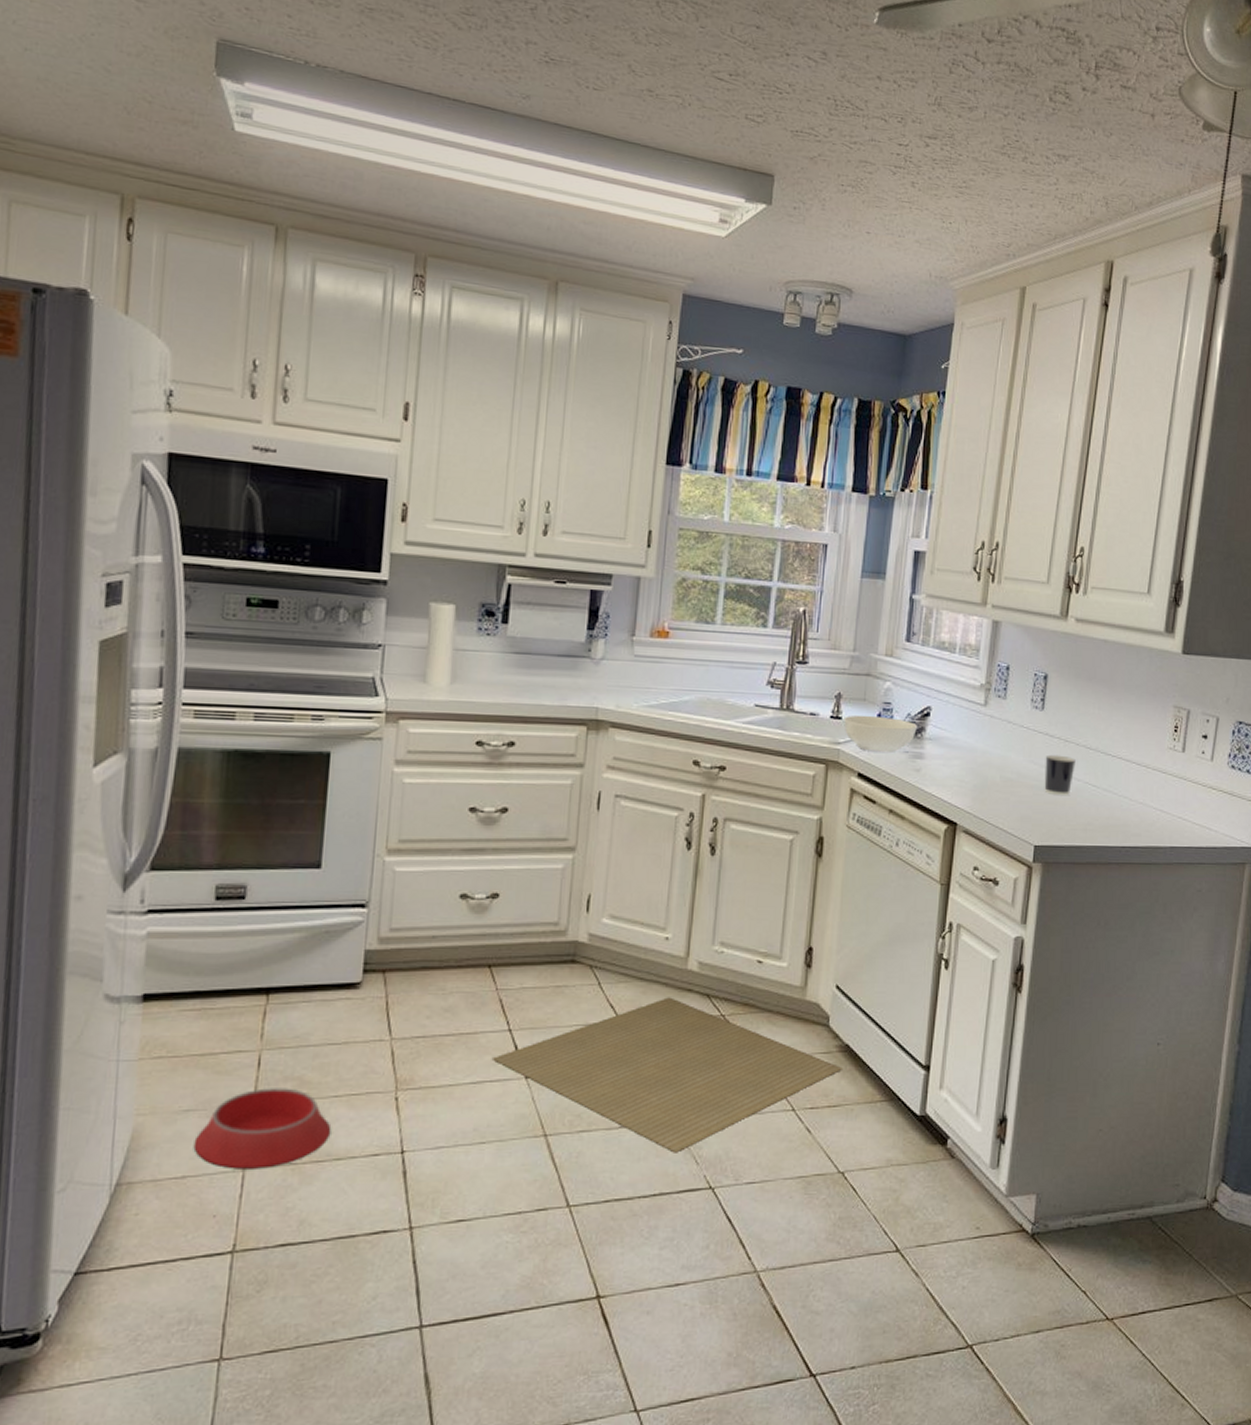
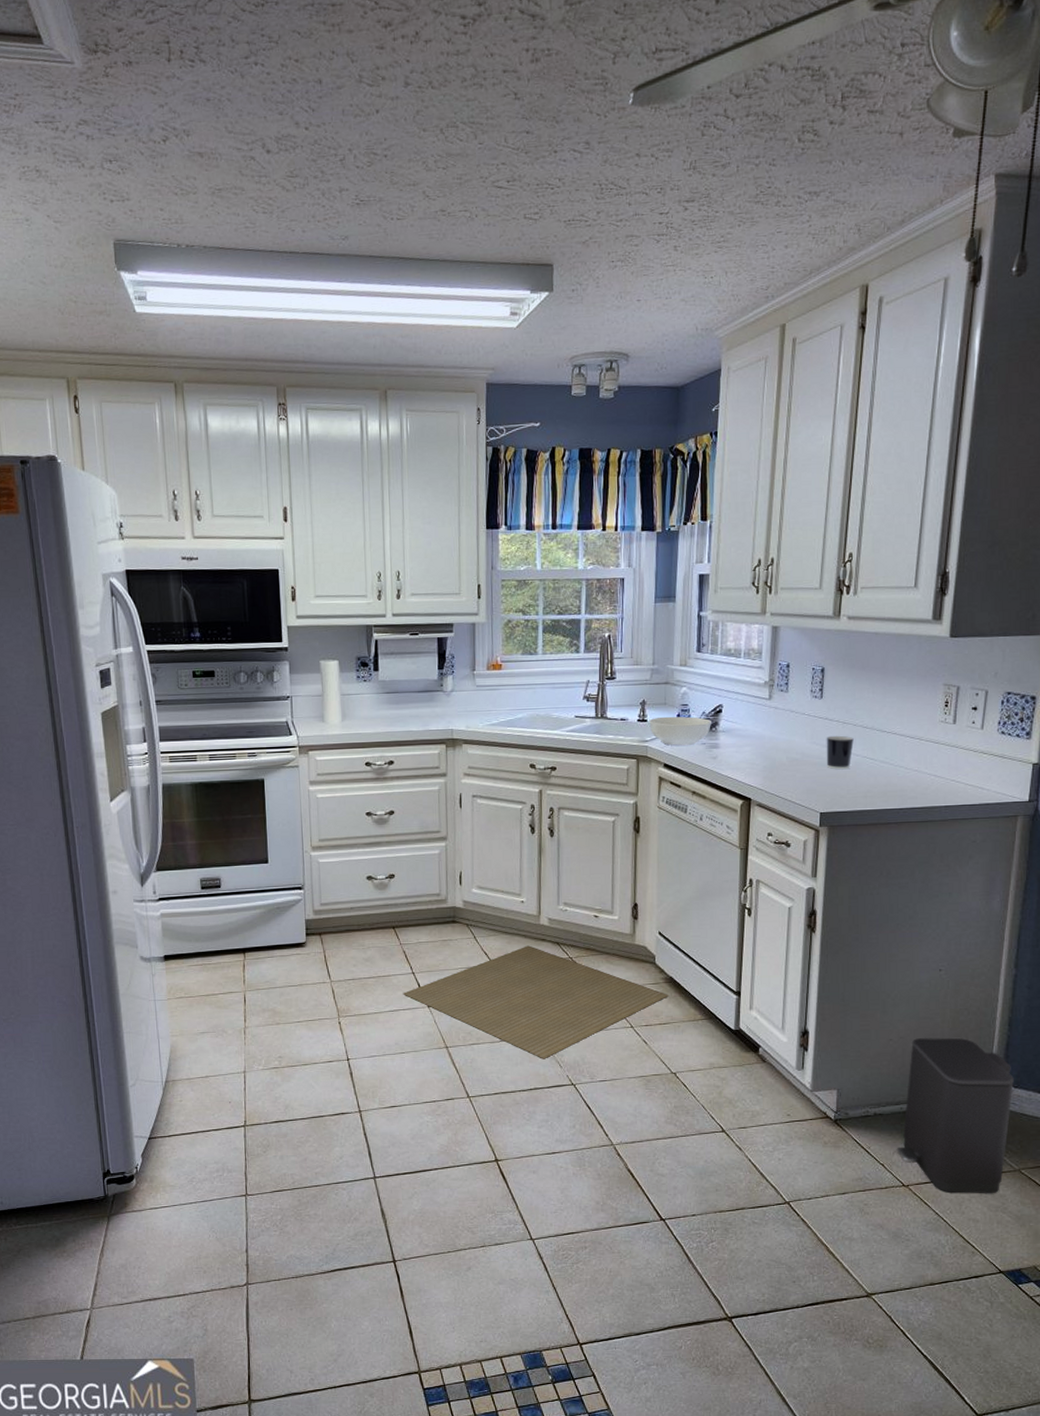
pet bowl: present [193,1088,331,1169] -> none [210,1016,298,1071]
pedal bin: none [1101,1127,1233,1327] -> present [896,1037,1014,1193]

